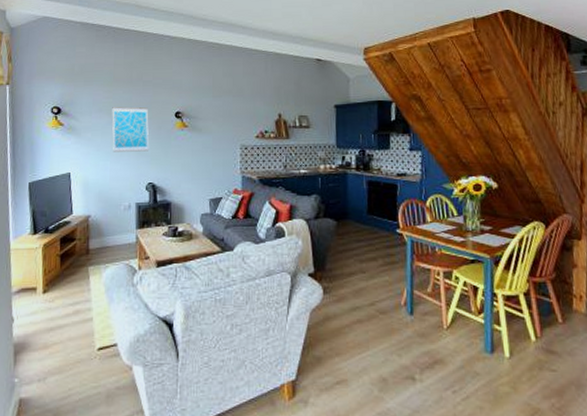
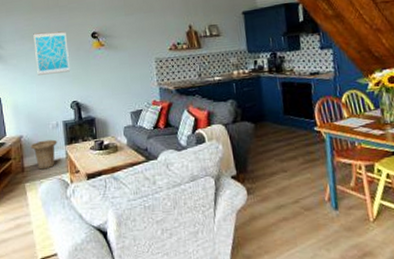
basket: none [98,222,128,253] -> present [30,139,57,170]

